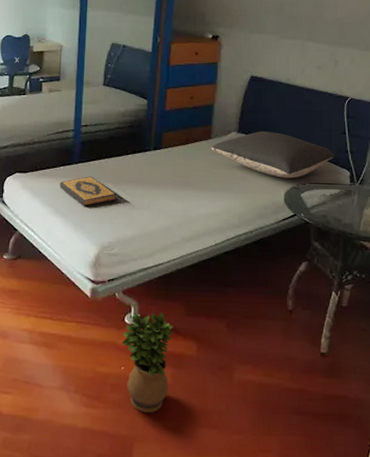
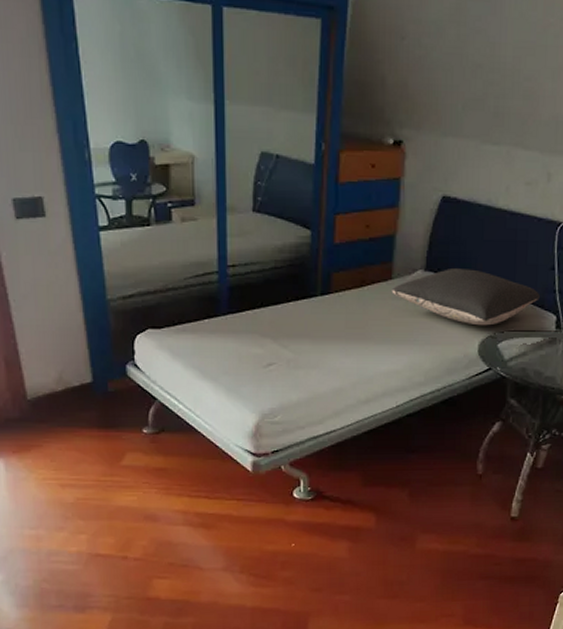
hardback book: present [60,176,117,206] -> none [205,330,277,367]
potted plant: present [122,312,173,414] -> none [291,484,349,589]

